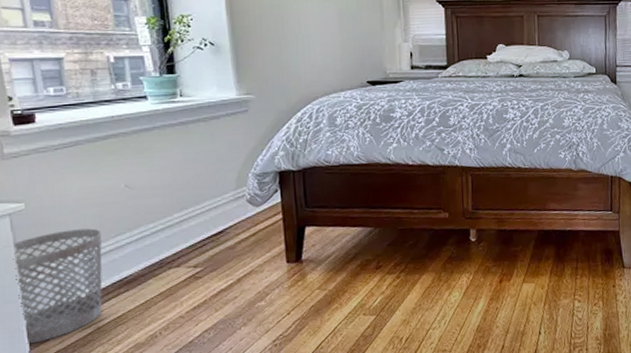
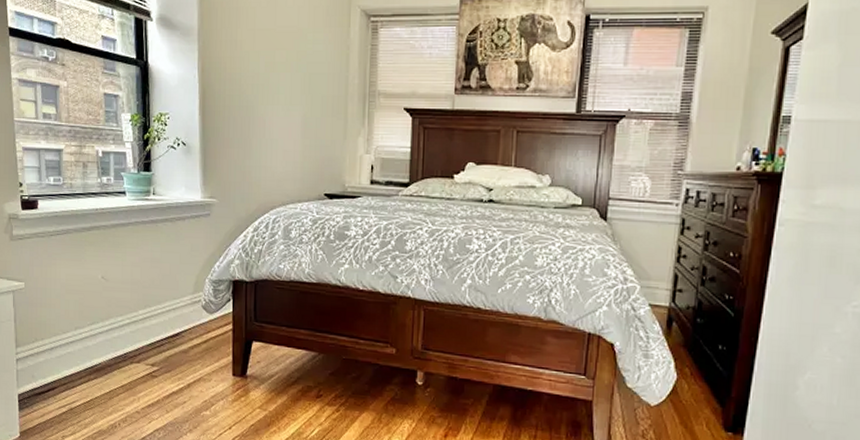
wastebasket: present [13,228,103,344] -> none [13,312,80,413]

